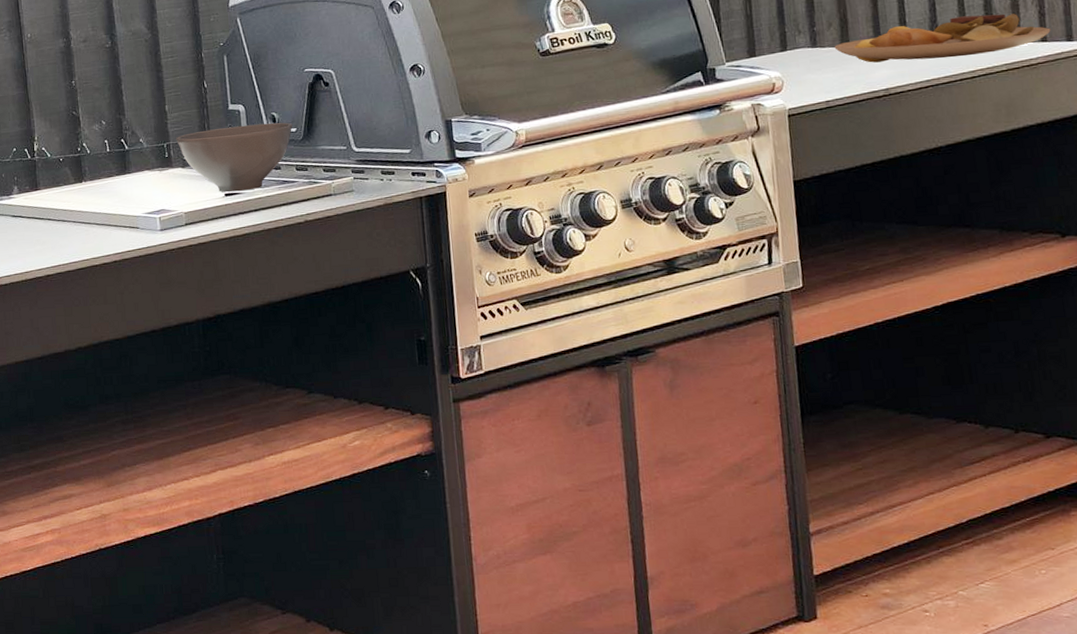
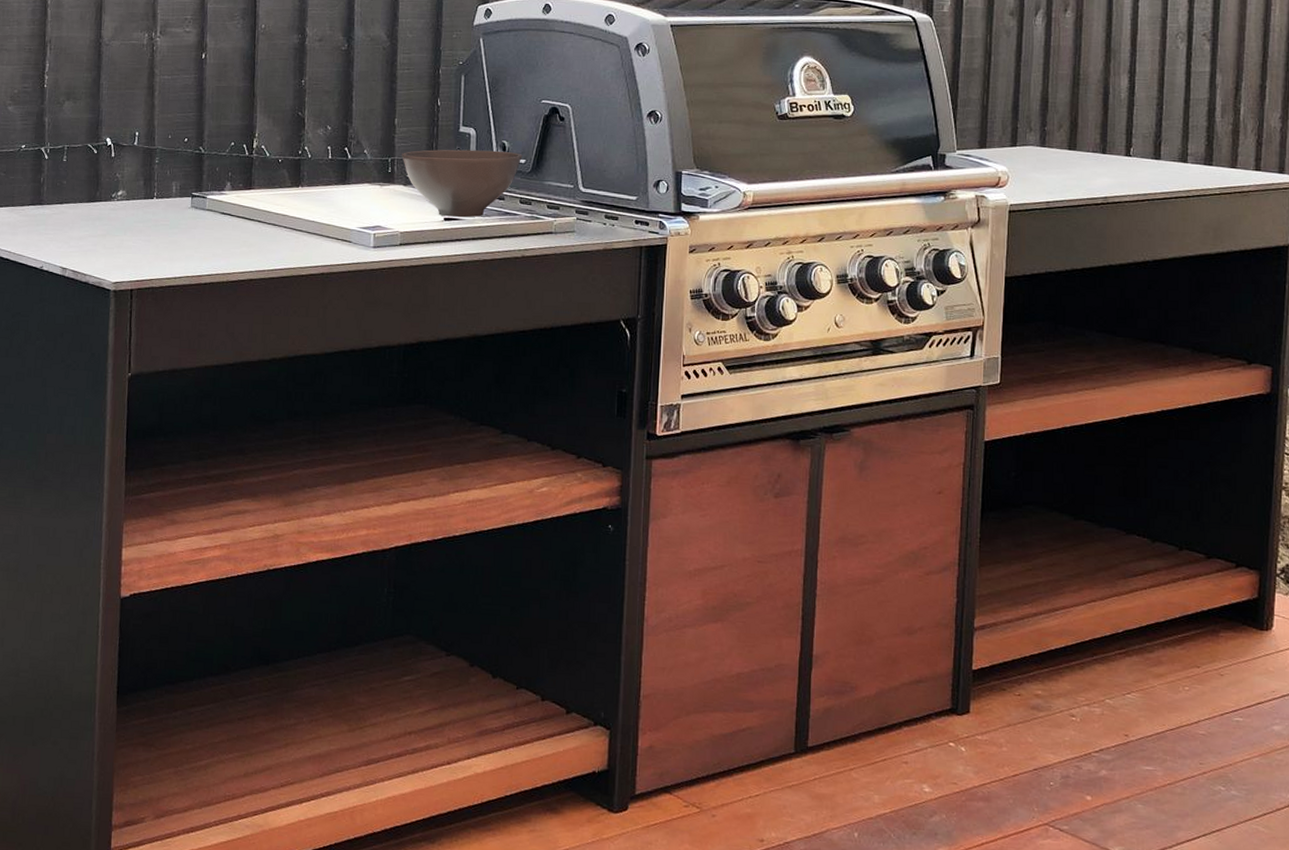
platter: present [834,14,1051,63] -> none [1062,135,1265,175]

